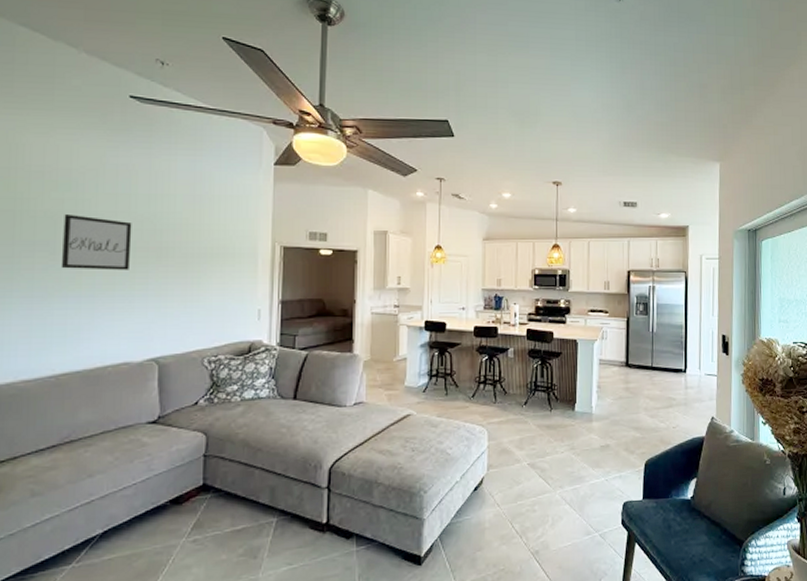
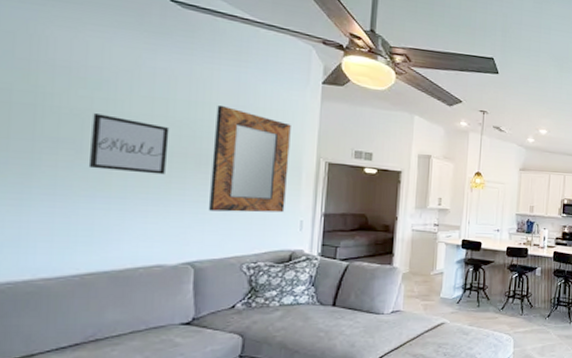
home mirror: none [169,197,245,304] -> present [208,106,291,213]

